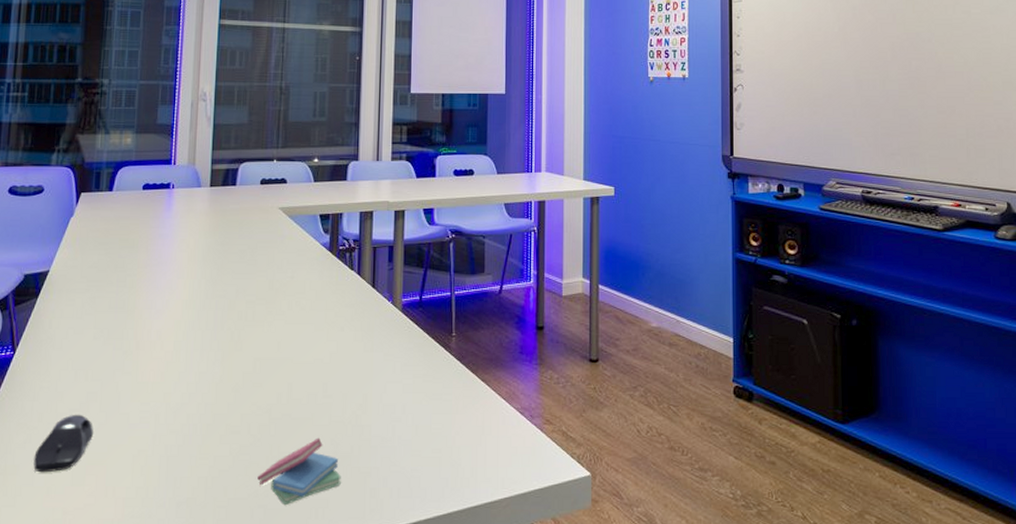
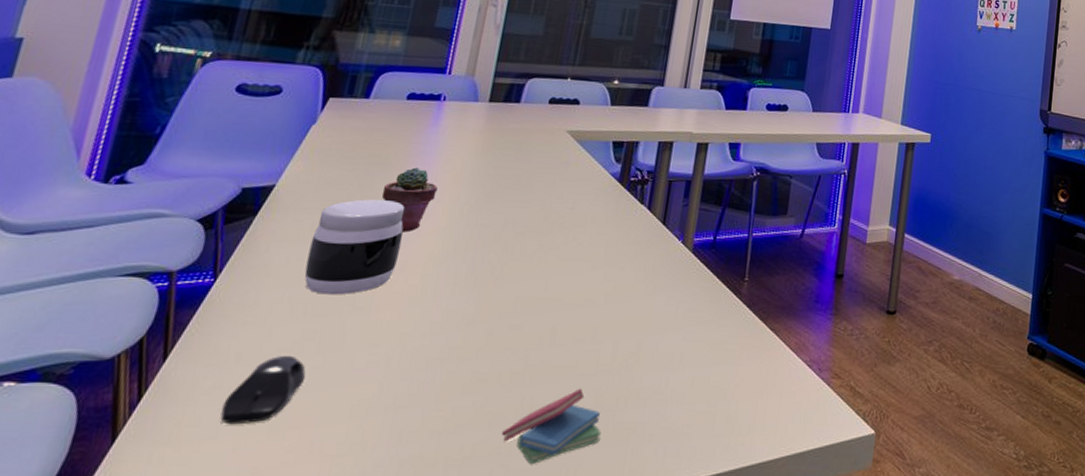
jar: none [81,279,155,362] -> present [304,199,406,295]
potted succulent: none [133,249,177,306] -> present [381,167,438,233]

